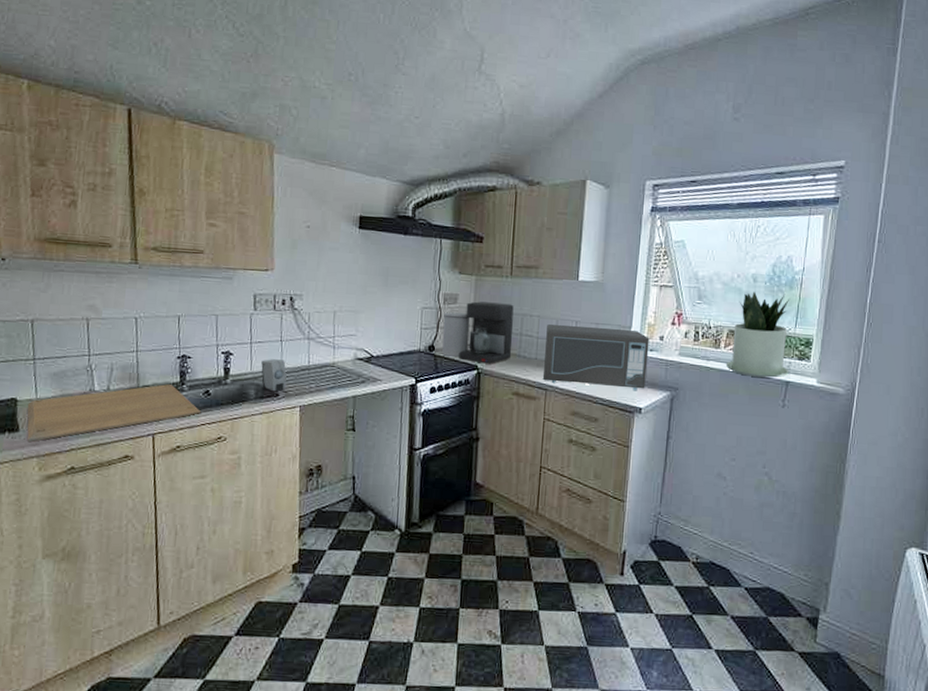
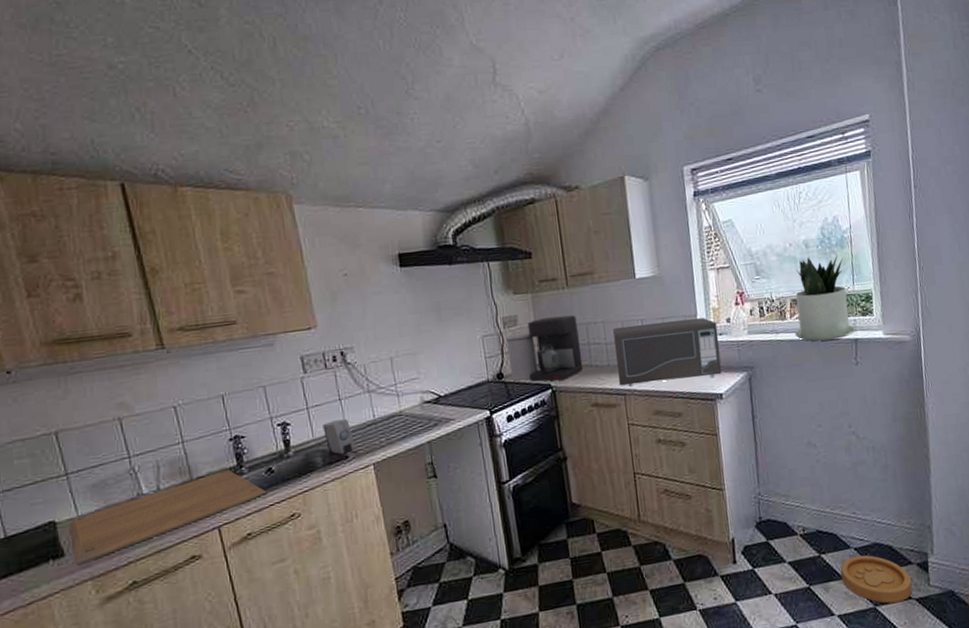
pet bowl: none [726,595,798,651] -> present [840,555,912,604]

